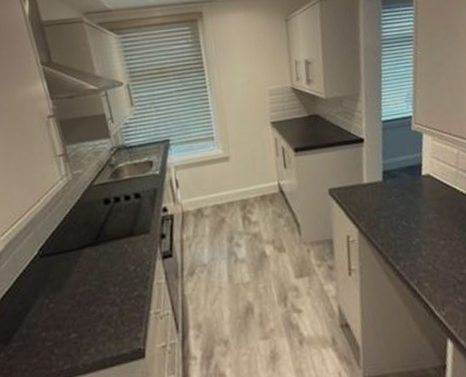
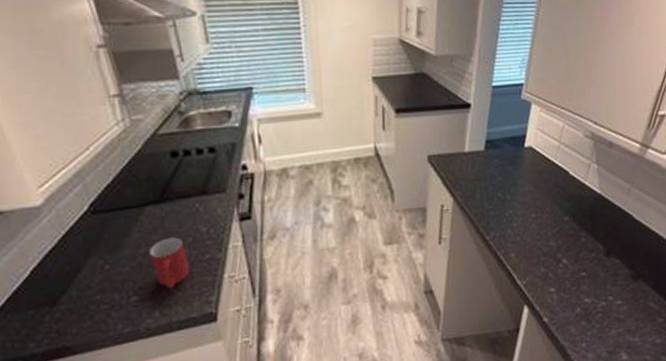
mug: none [86,276,120,326] -> present [149,237,189,289]

